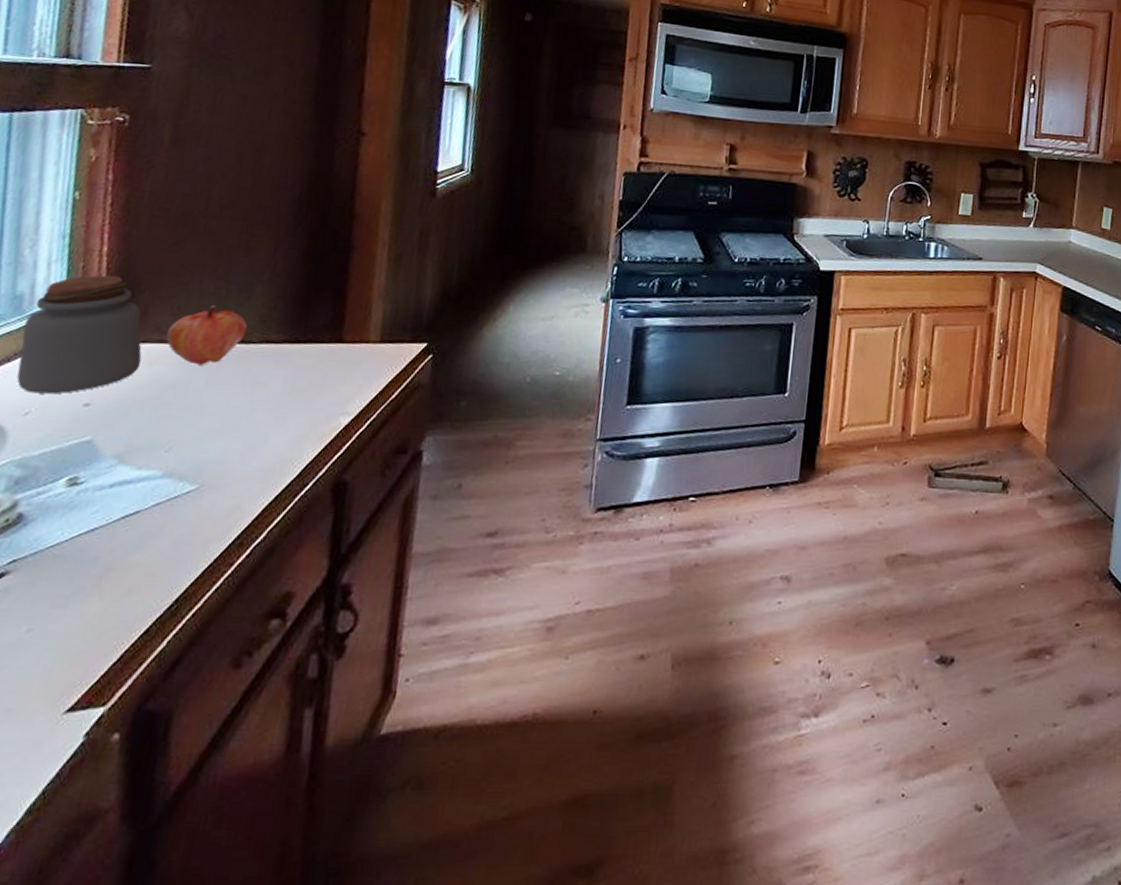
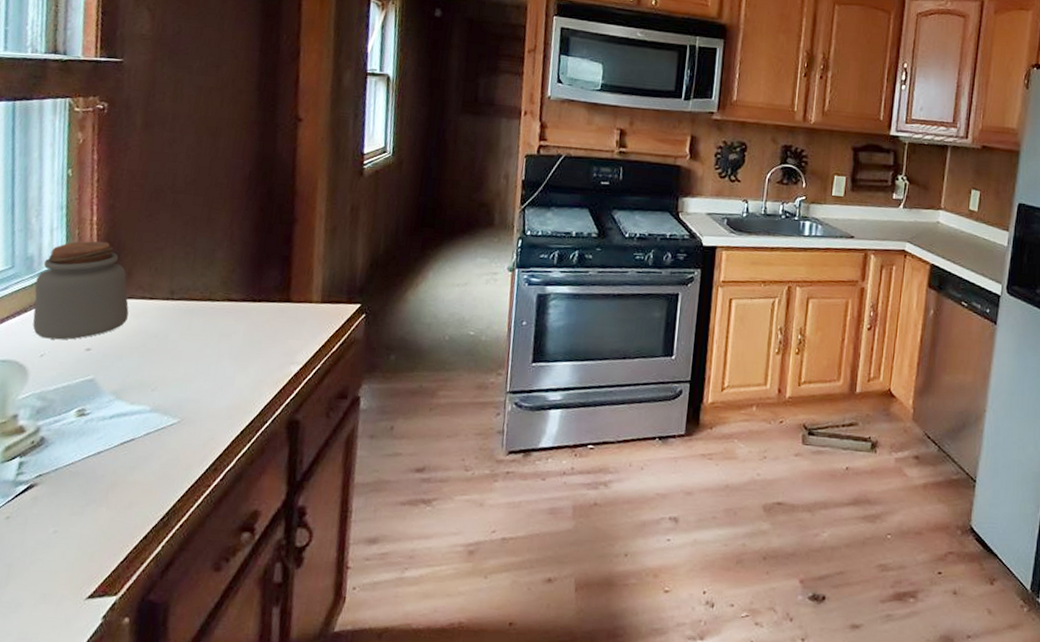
fruit: present [166,305,248,365] -> none [147,268,213,319]

